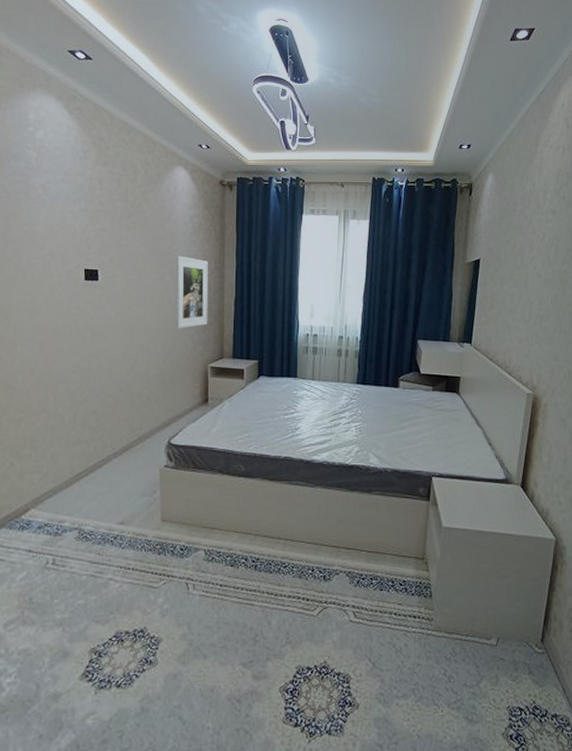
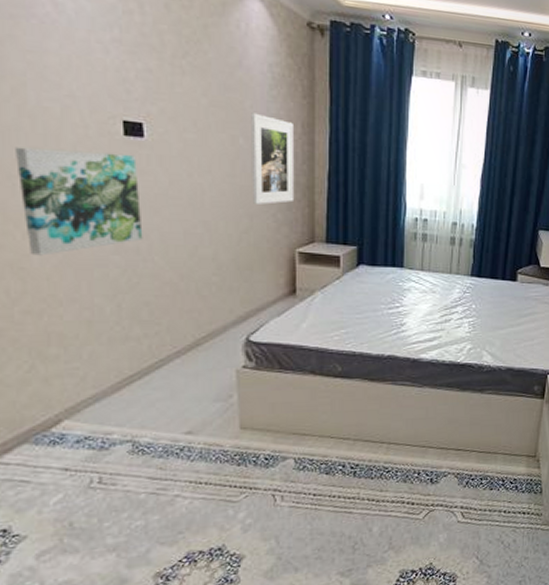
wall art: none [11,294,95,376] -> present [16,147,143,256]

